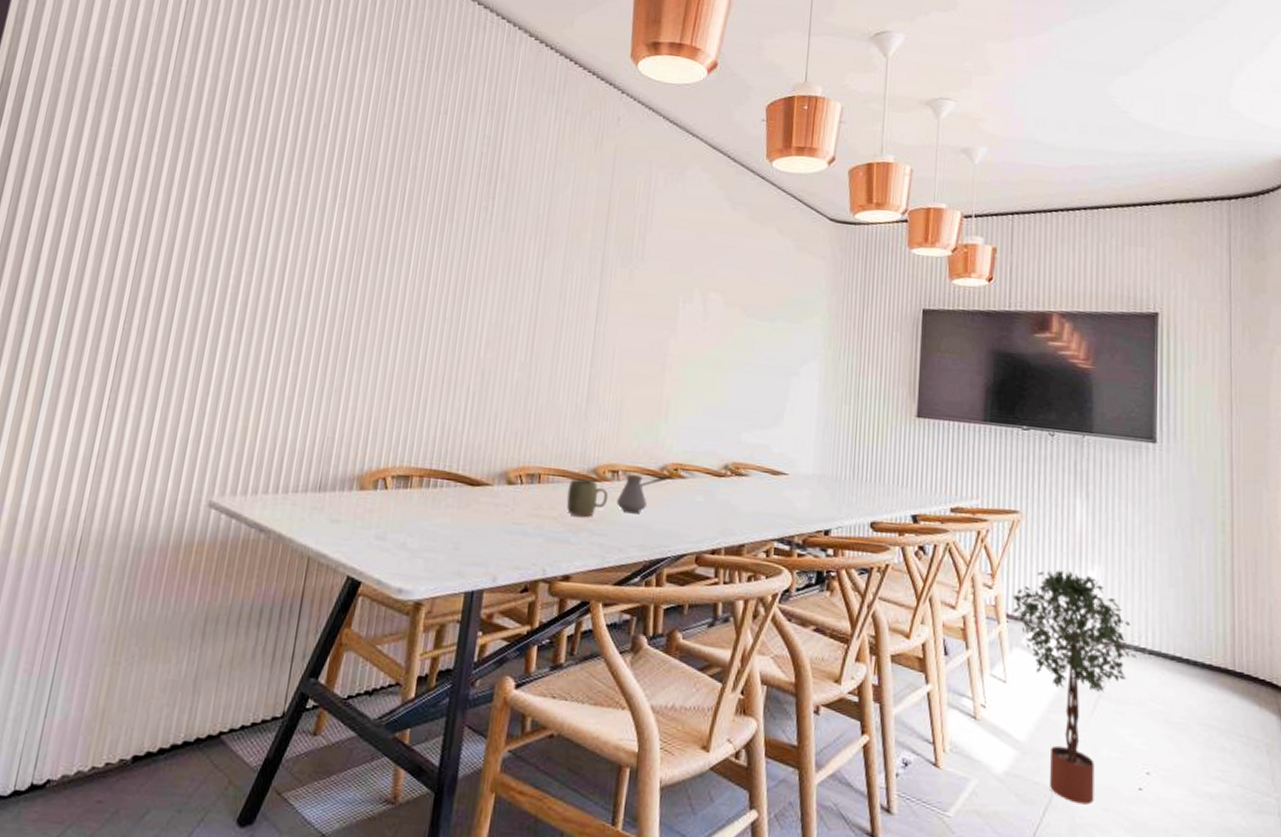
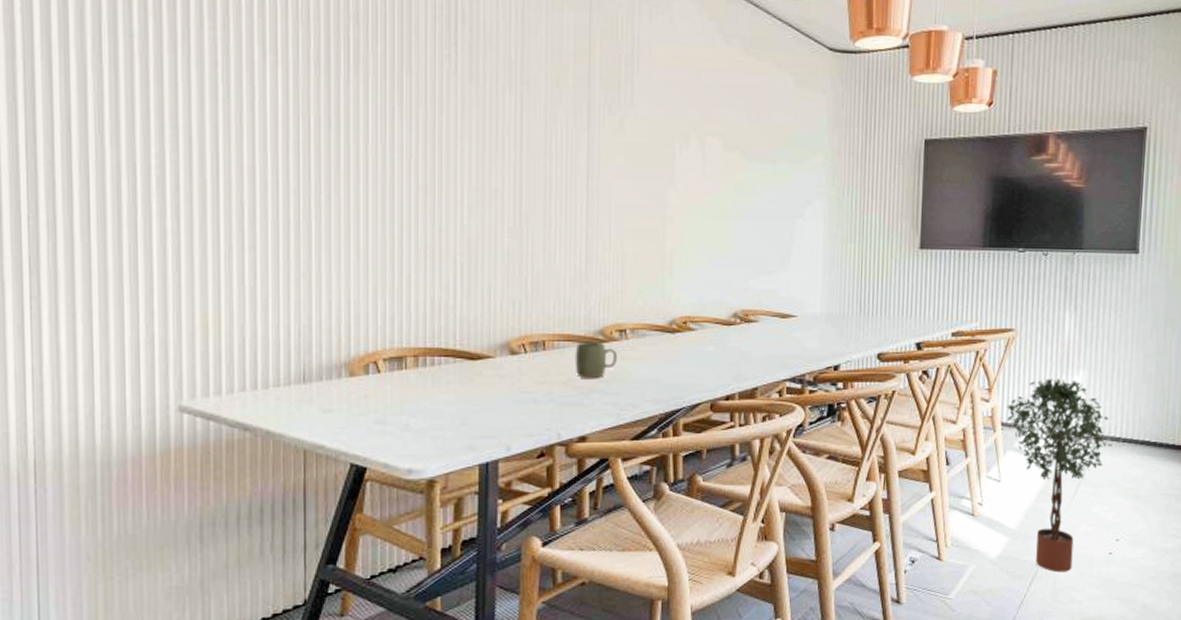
coffee pot: present [617,475,674,513] -> none [627,328,684,369]

